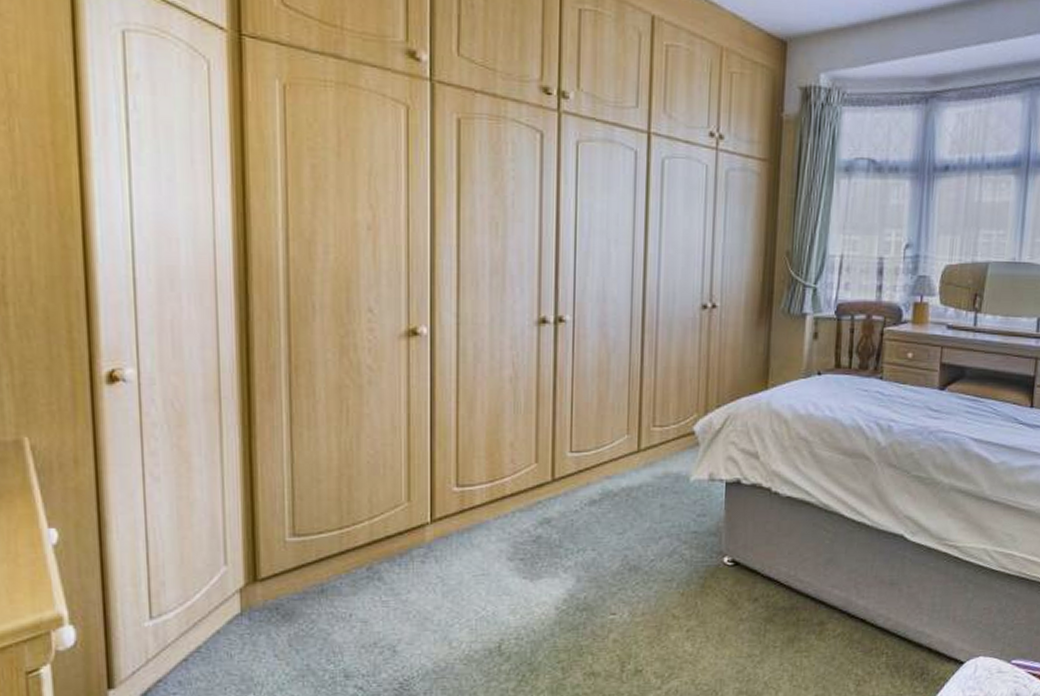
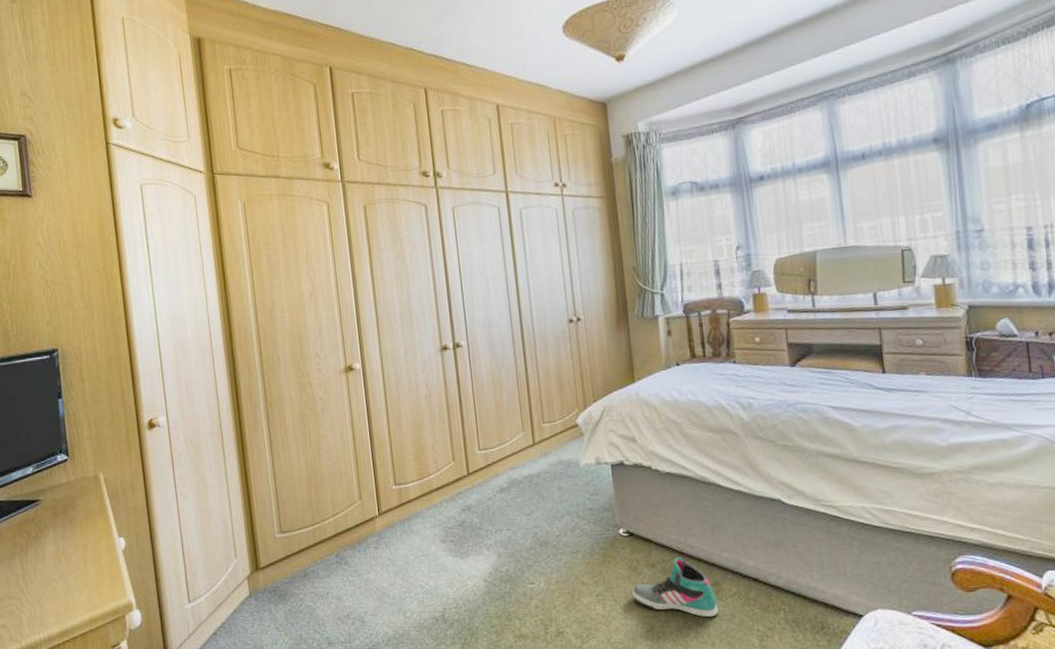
sneaker: none [727,591,819,660] -> present [632,556,719,618]

